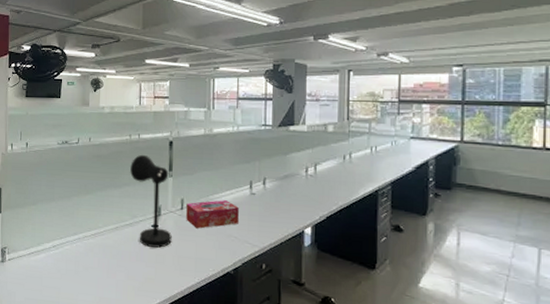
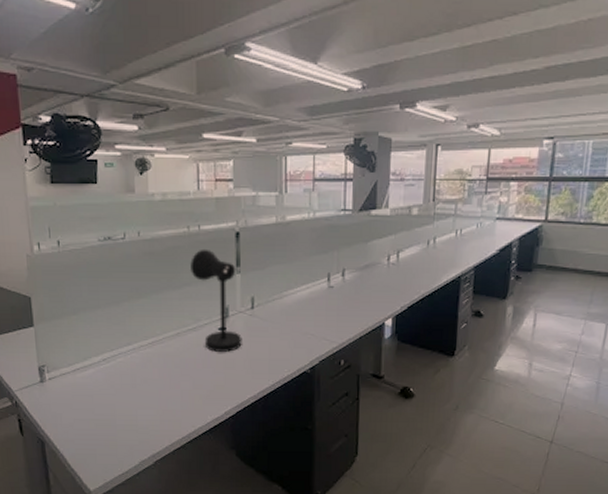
tissue box: present [186,200,239,229] -> none [257,296,316,328]

